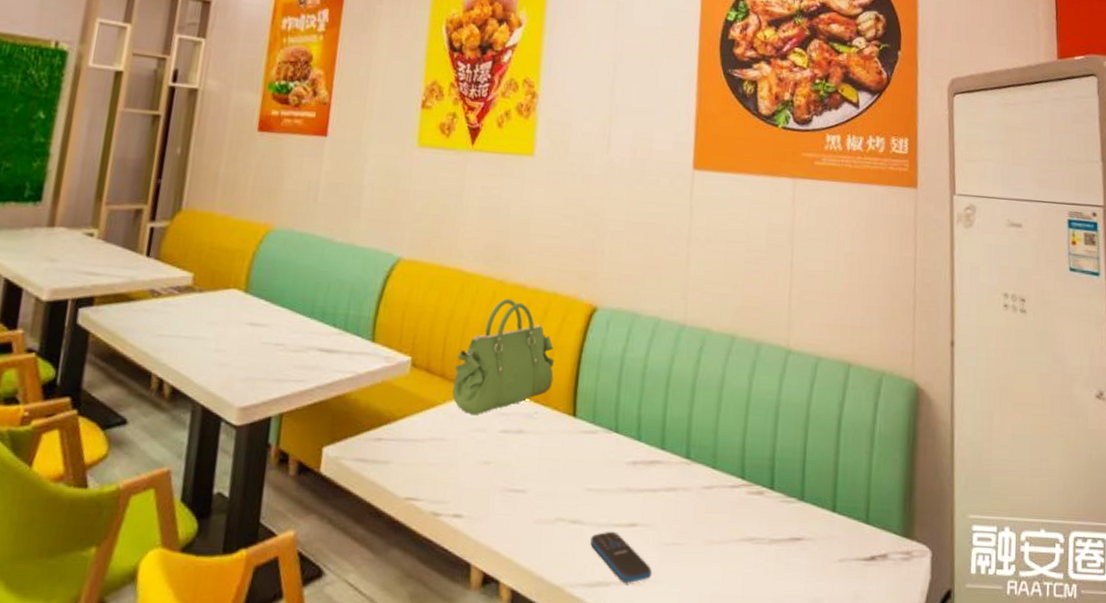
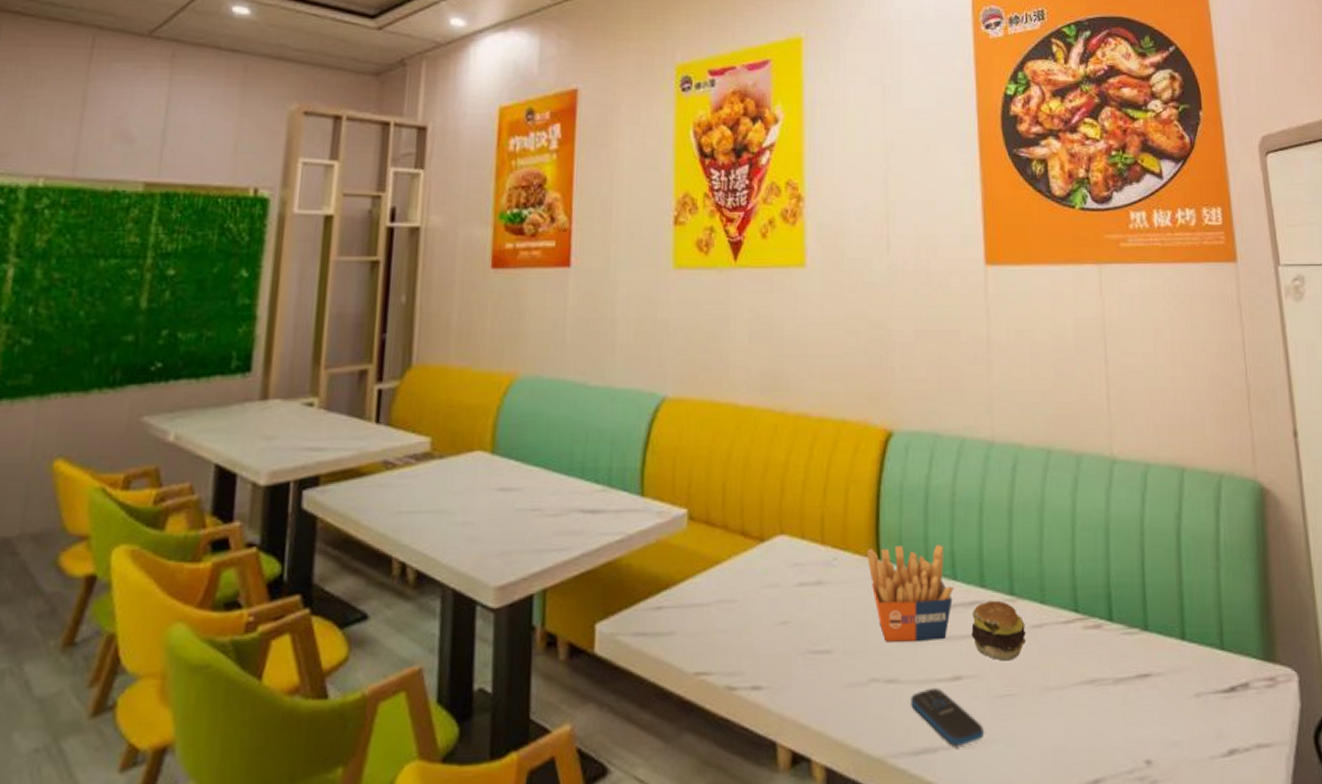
shoulder bag: present [452,298,555,415] -> none [738,431,851,568]
french fries: none [564,406,638,491] -> present [868,545,954,642]
burger: none [649,461,697,515] -> present [971,600,1026,661]

